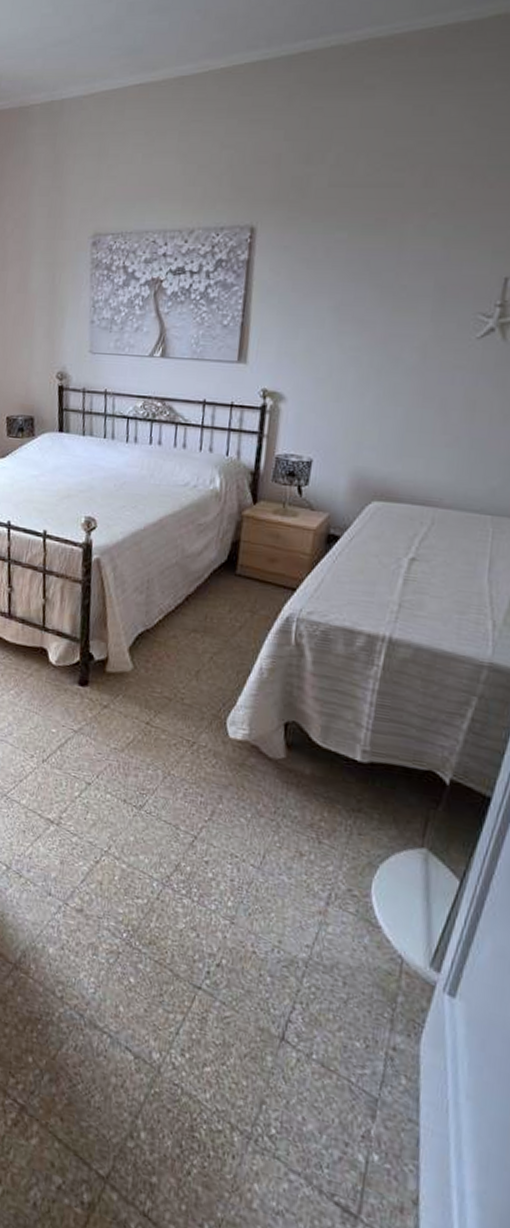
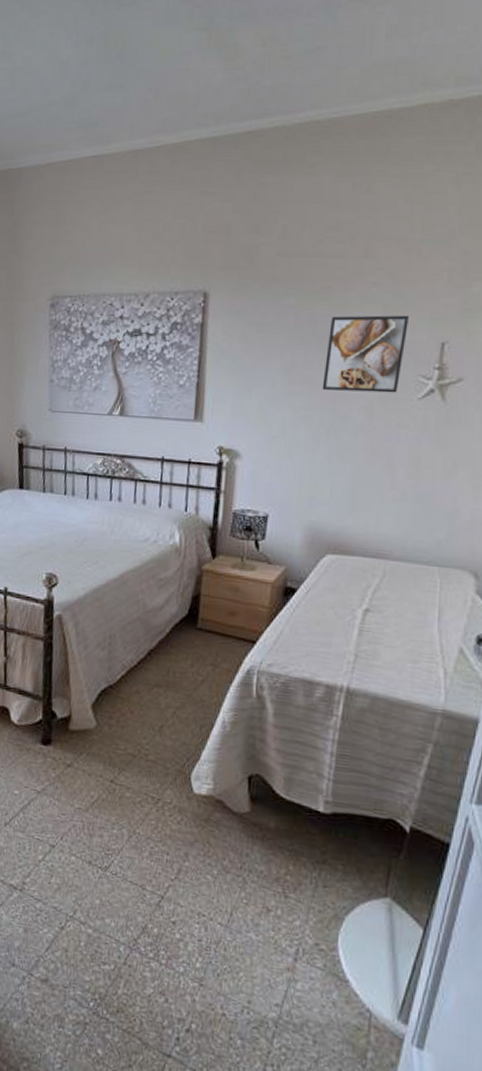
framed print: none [373,248,471,333] -> present [322,315,410,393]

